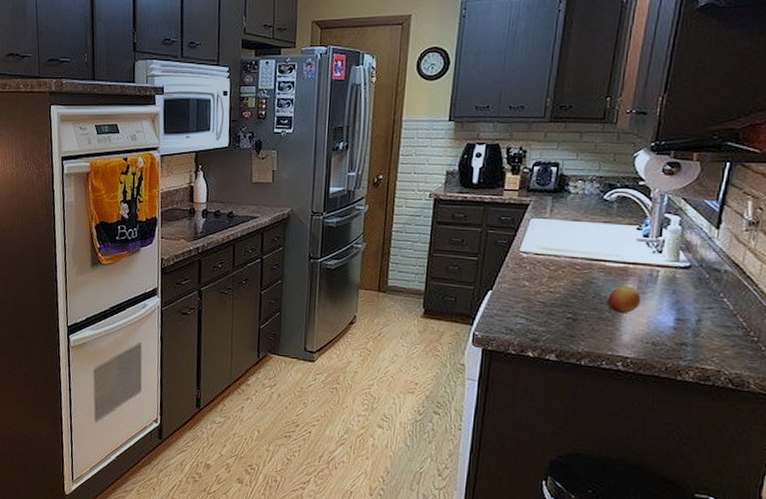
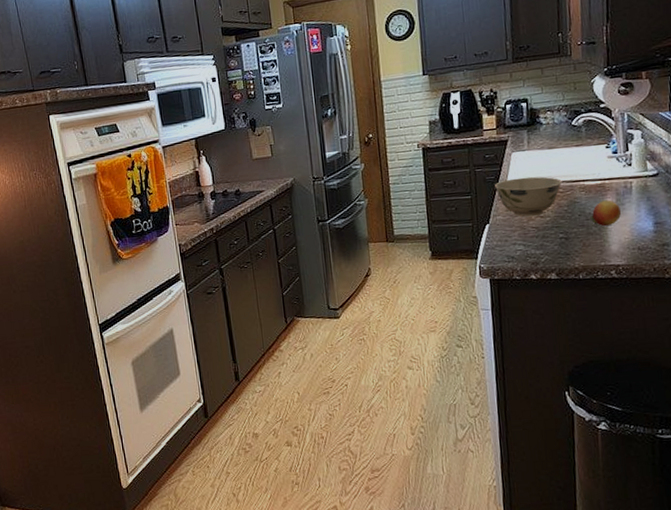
bowl: none [506,246,581,291] -> present [495,176,562,218]

